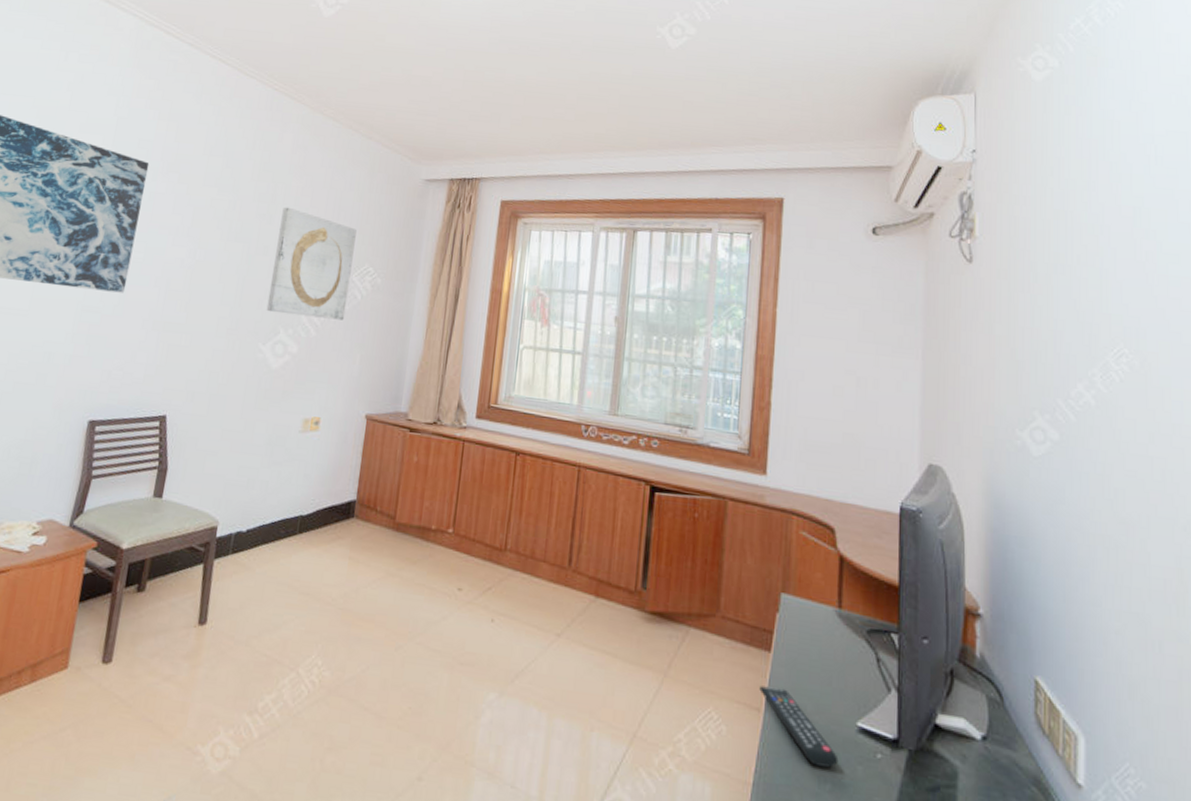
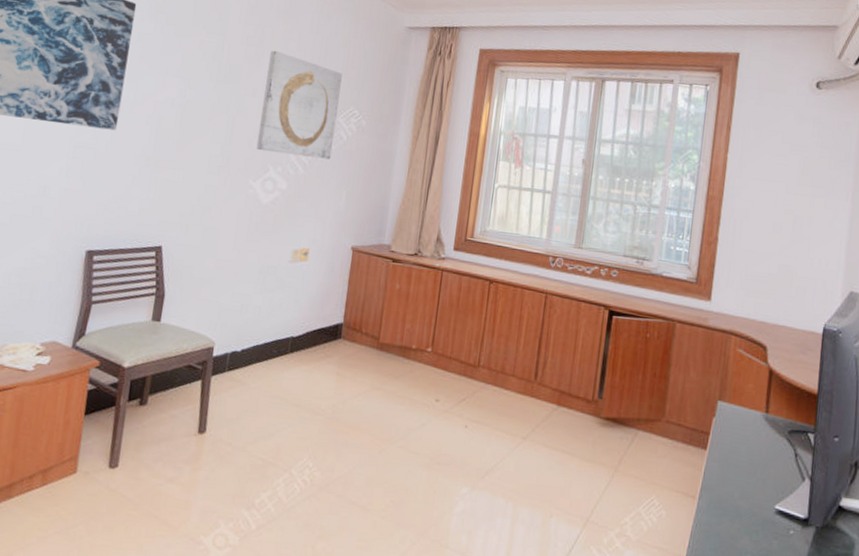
remote control: present [759,685,839,768] -> none [695,477,758,543]

